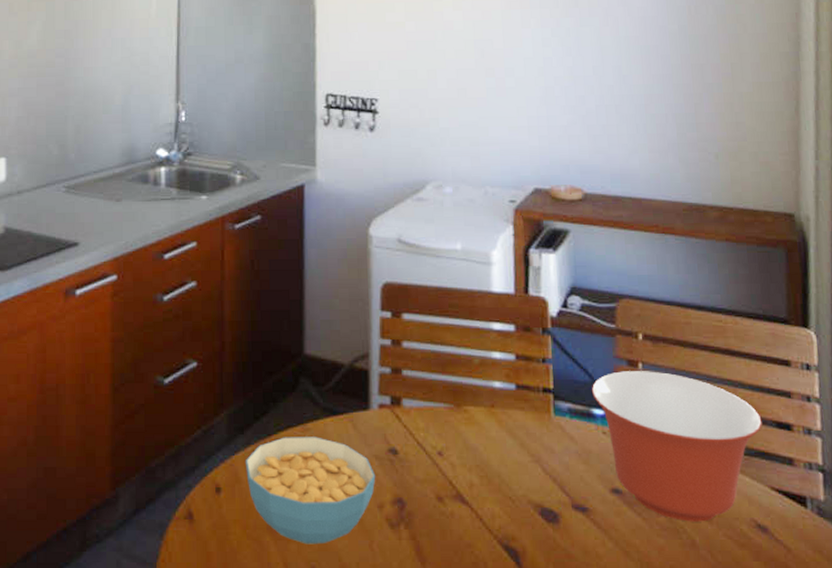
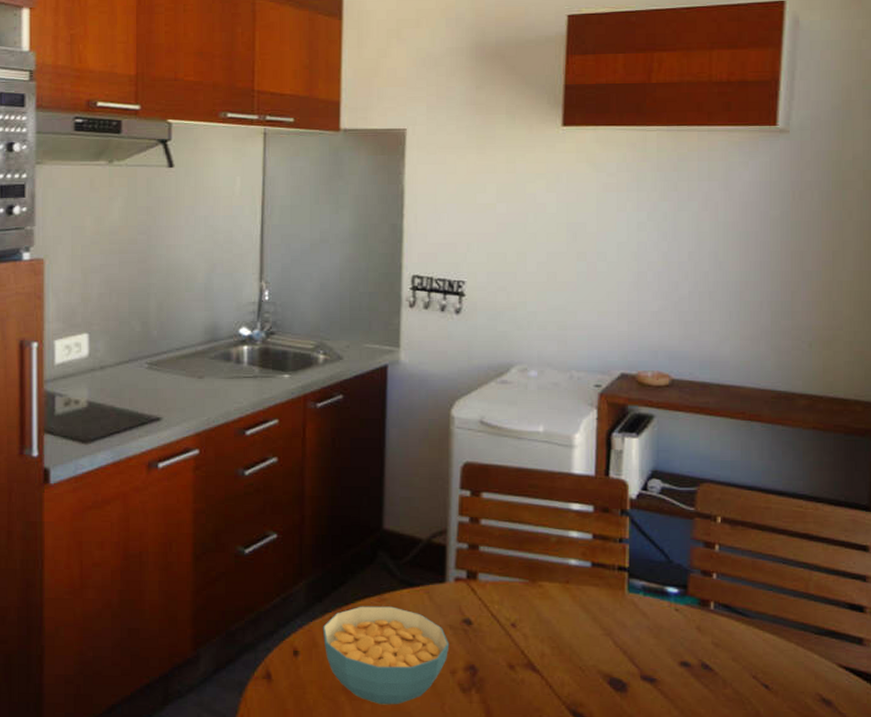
mixing bowl: present [591,371,762,522] -> none [666,552,835,695]

